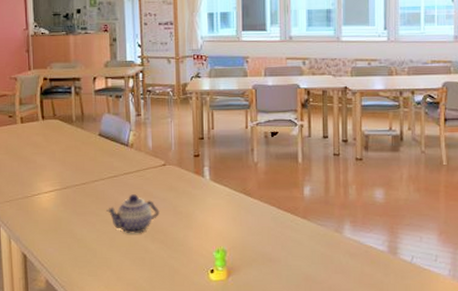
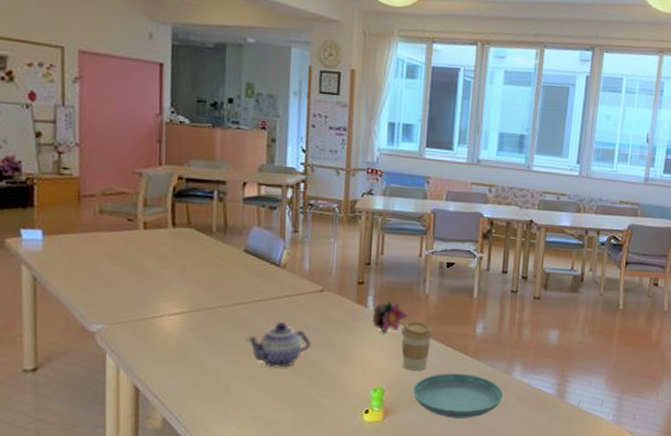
flower: none [209,170,241,200] -> present [371,300,408,334]
coffee cup: none [236,187,264,233] -> present [401,321,433,371]
saucer: none [251,233,336,276] -> present [412,373,503,418]

